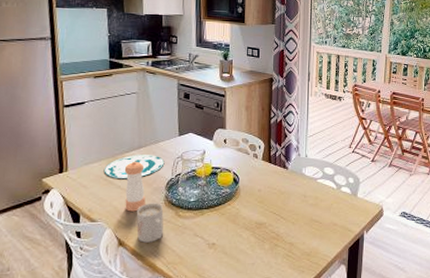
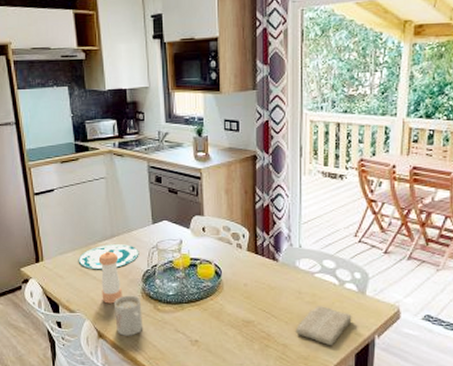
washcloth: none [301,207,346,241] -> present [296,306,352,345]

